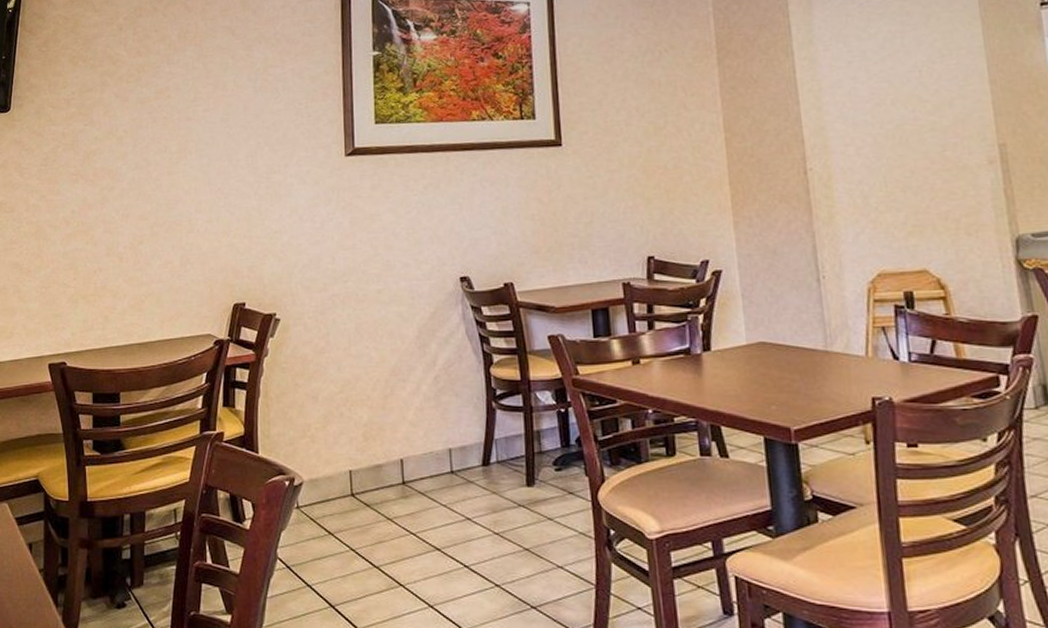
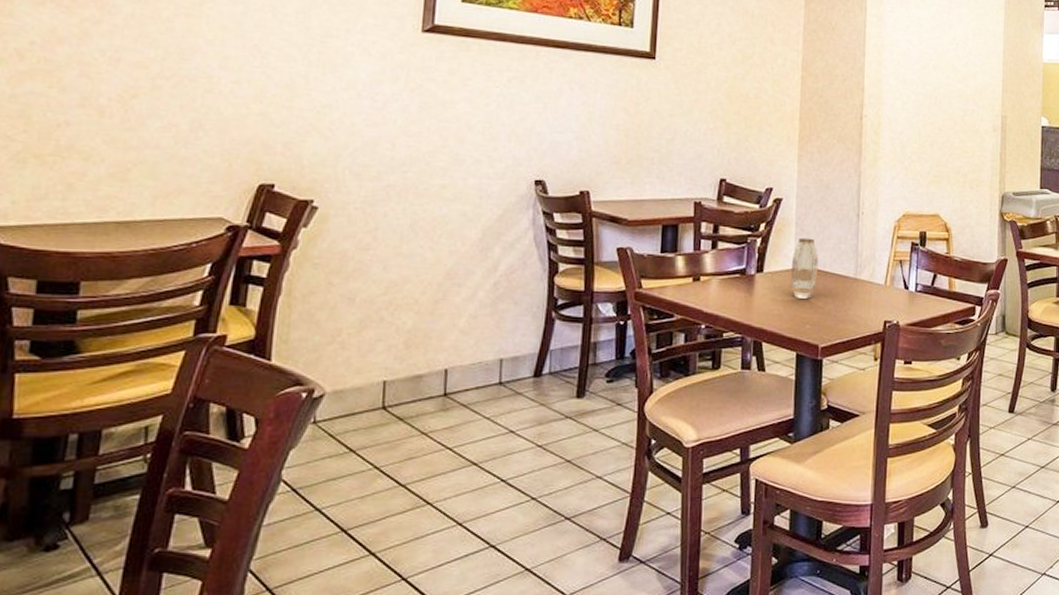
vase: none [743,310,778,377] -> present [791,237,819,299]

